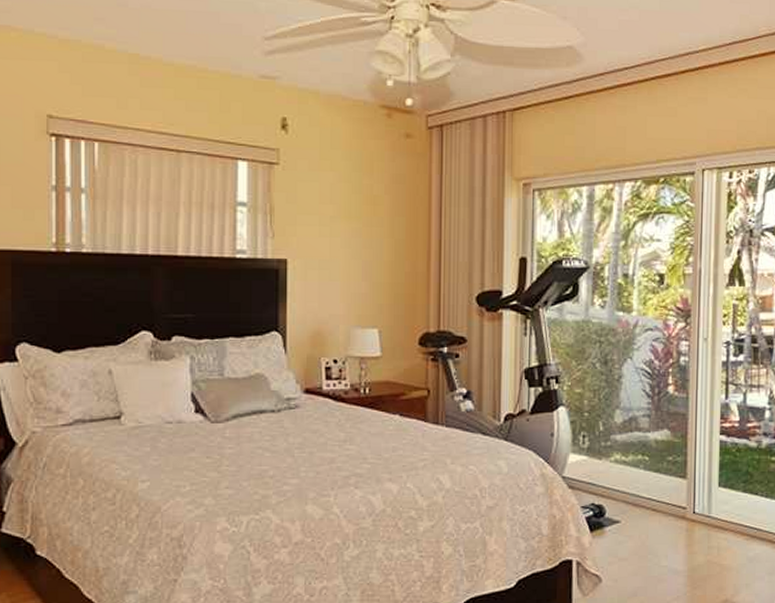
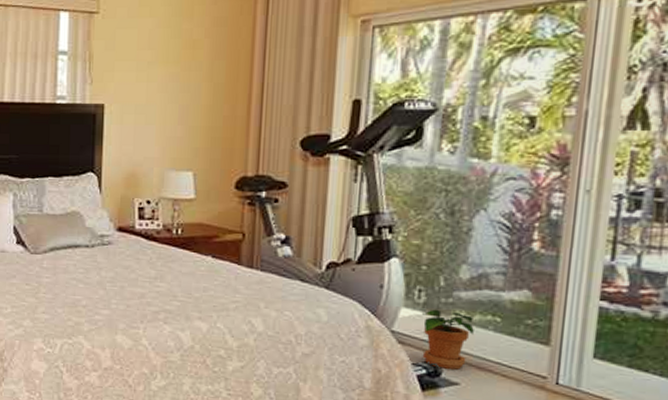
potted plant: none [587,453,629,508] -> present [422,309,474,370]

